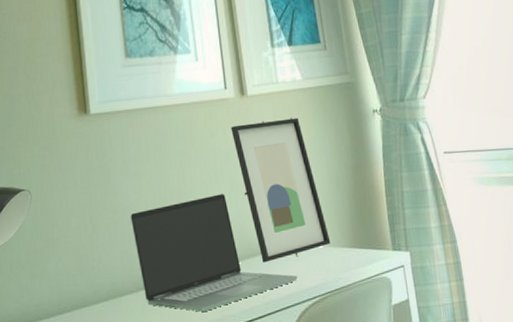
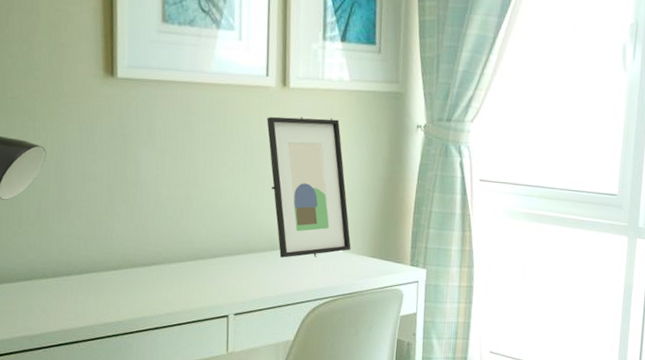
laptop: present [130,194,298,312] -> none [150,184,313,295]

